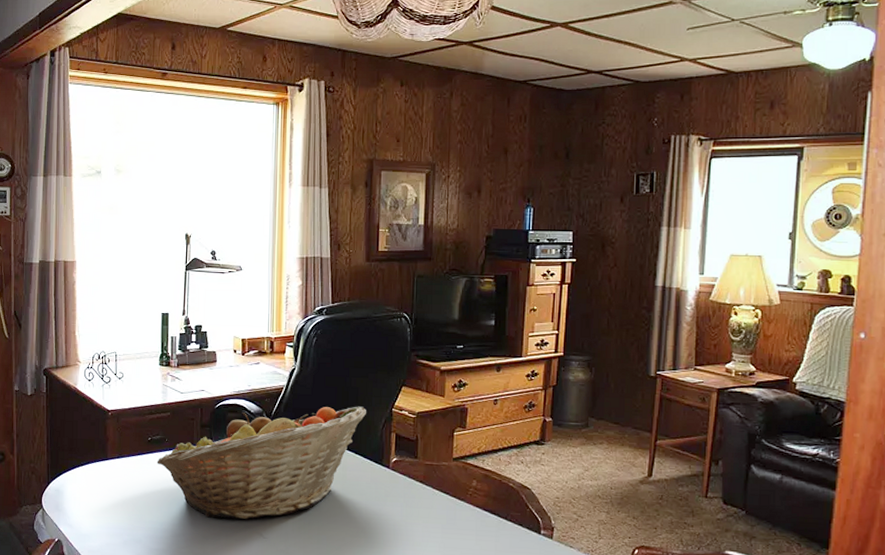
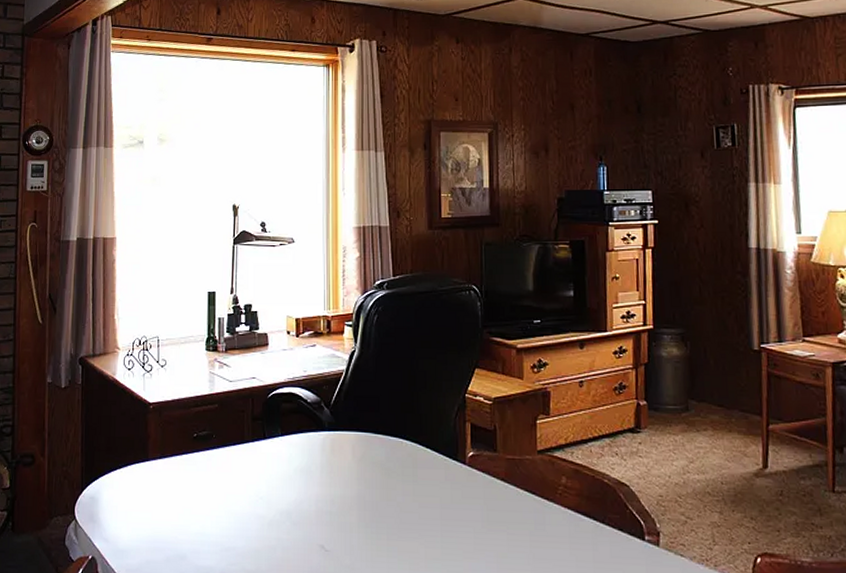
fruit basket: present [157,406,366,519] -> none [203,392,436,528]

